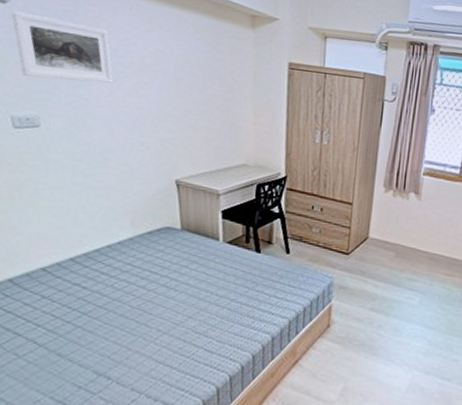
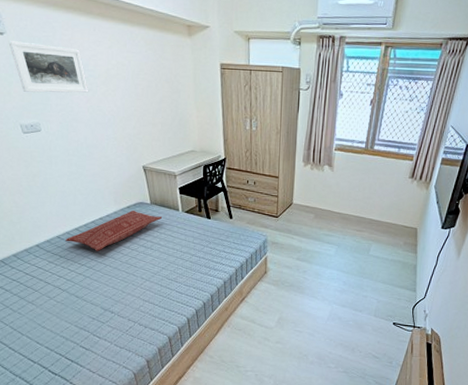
pillow: none [53,237,195,291] -> present [65,210,162,251]

